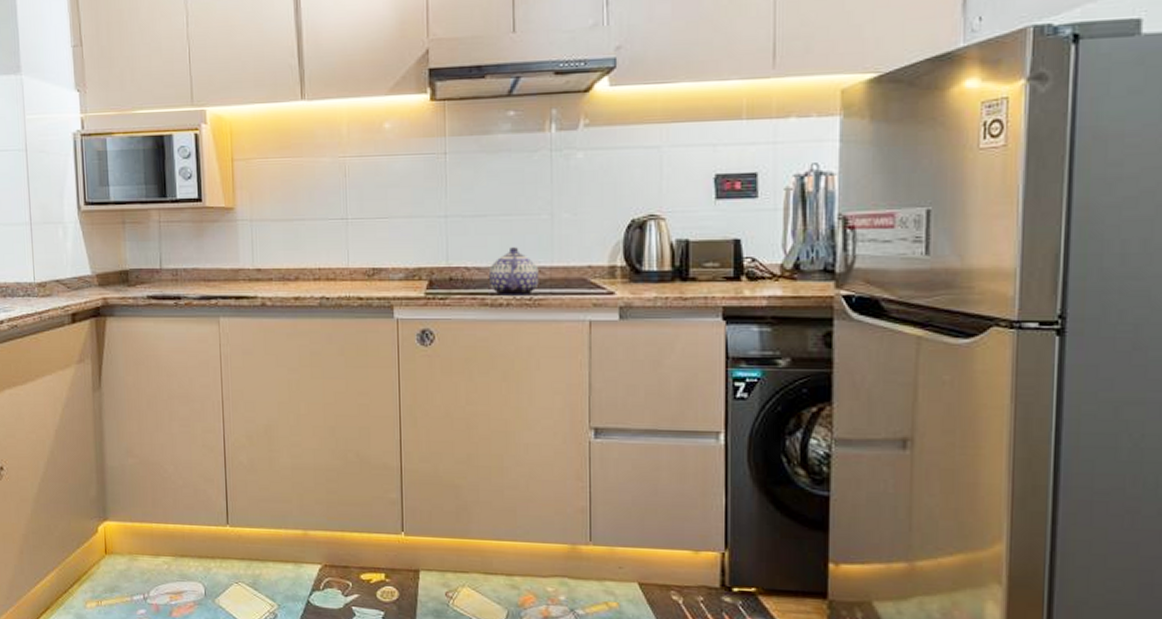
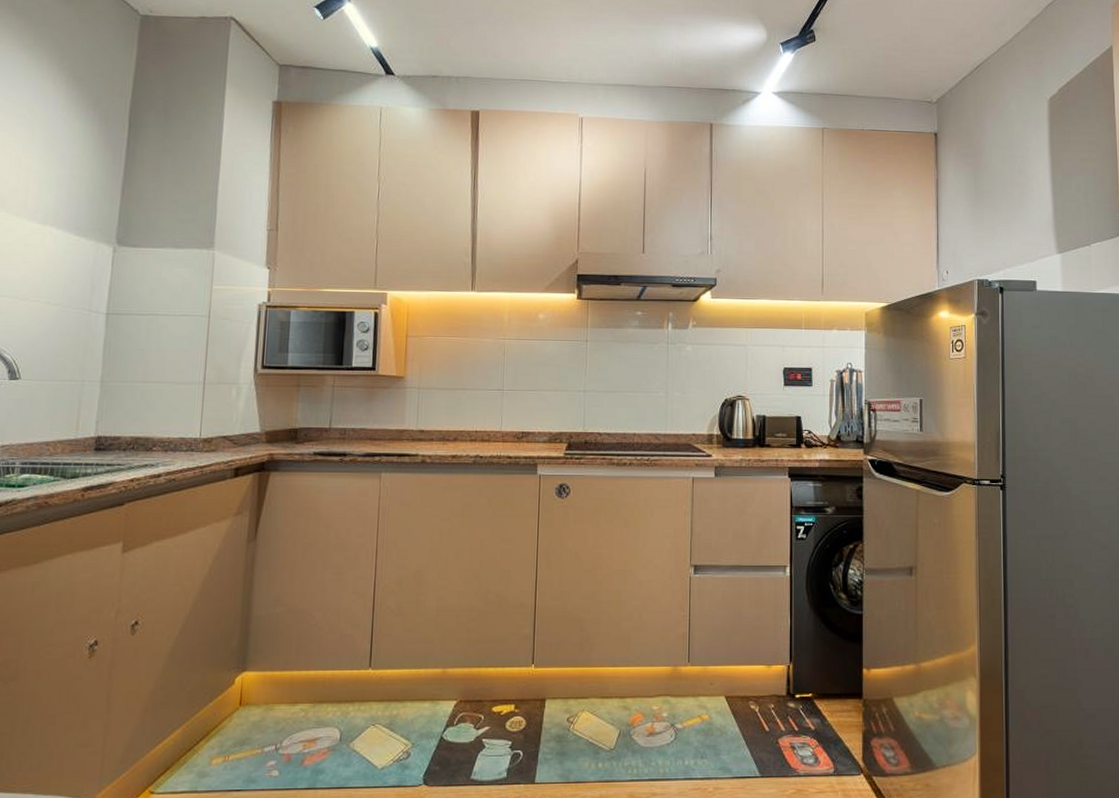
teapot: present [488,246,539,297] -> none [616,417,655,458]

